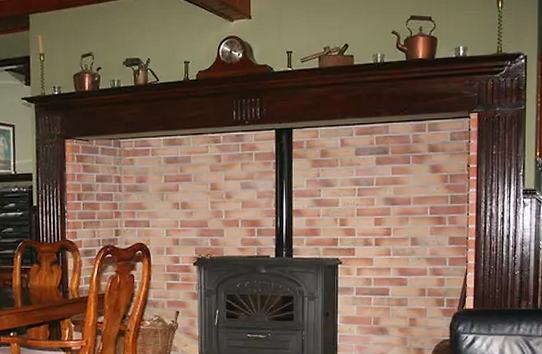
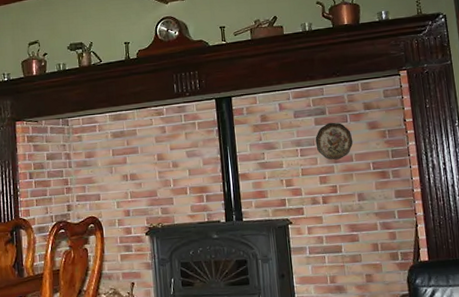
decorative plate: none [374,163,413,202] -> present [315,122,353,160]

